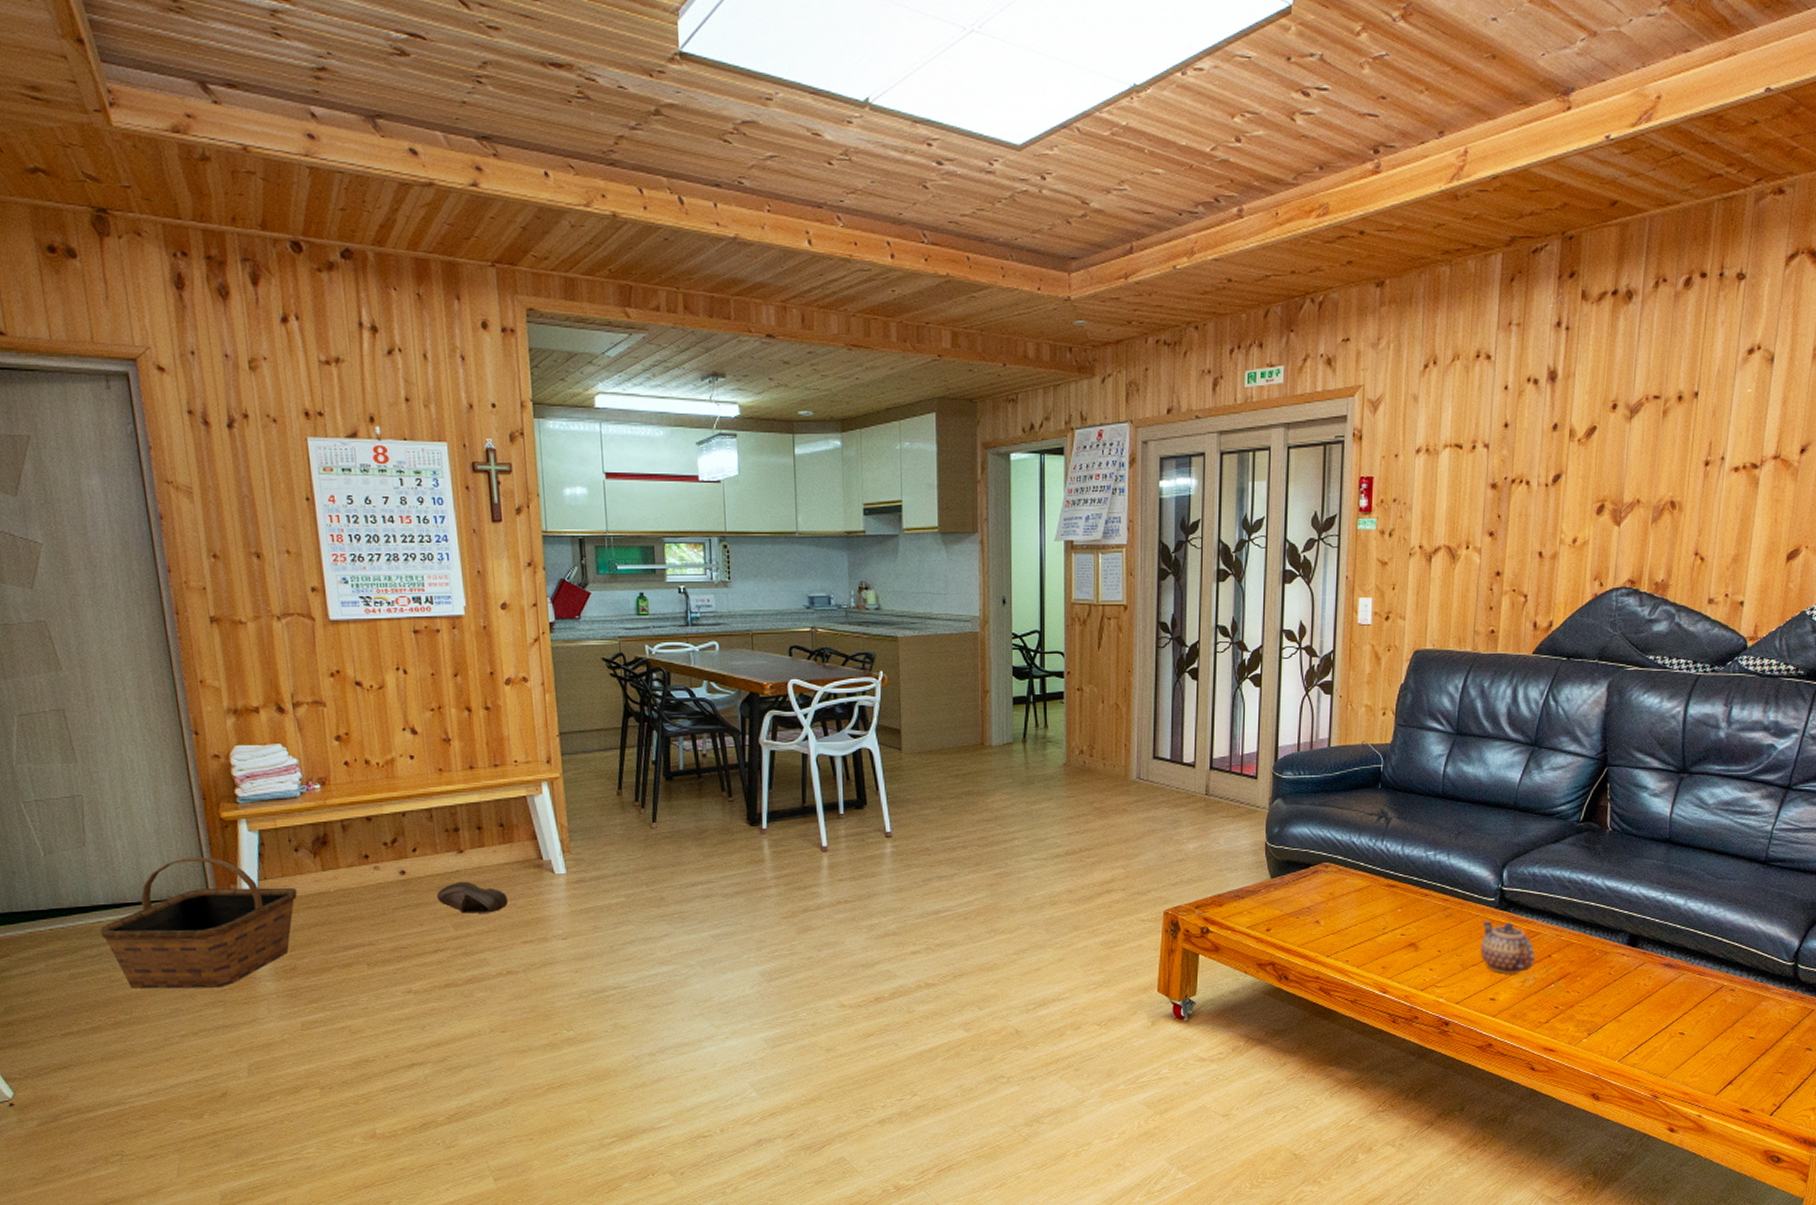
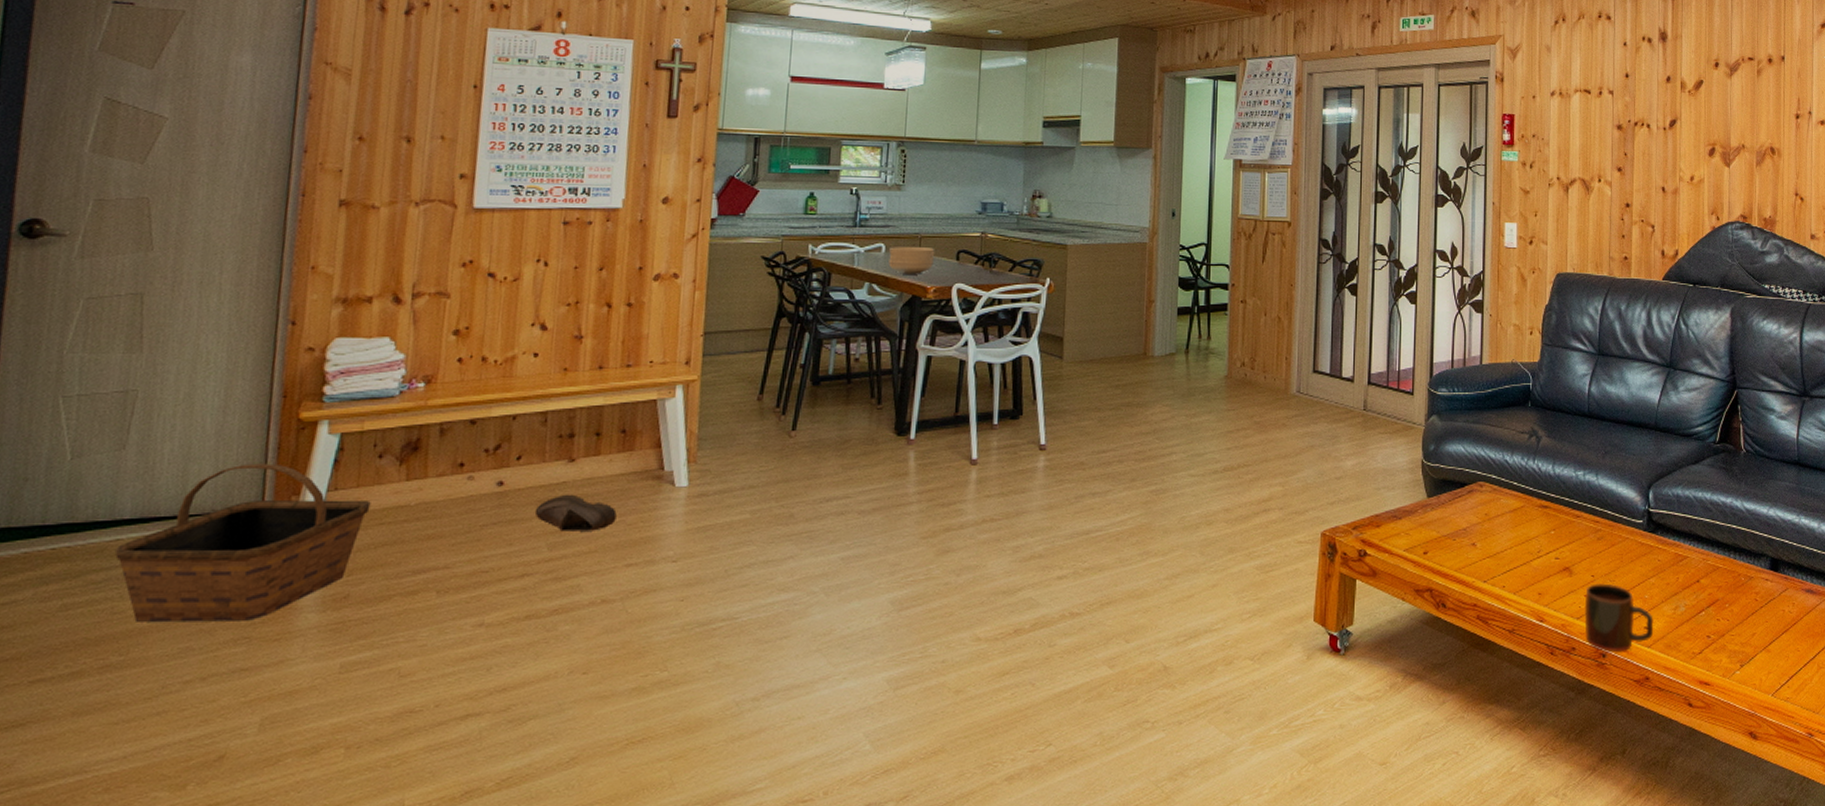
bowl: none [723,644,768,672] -> present [888,247,935,275]
mug: none [1428,958,1500,1022] -> present [1584,583,1654,653]
teapot: present [1480,921,1536,973] -> none [1632,544,1685,600]

